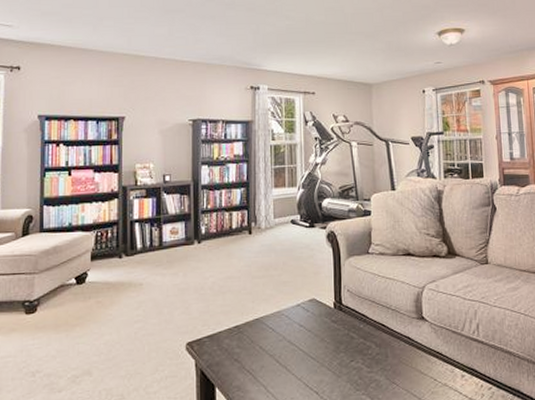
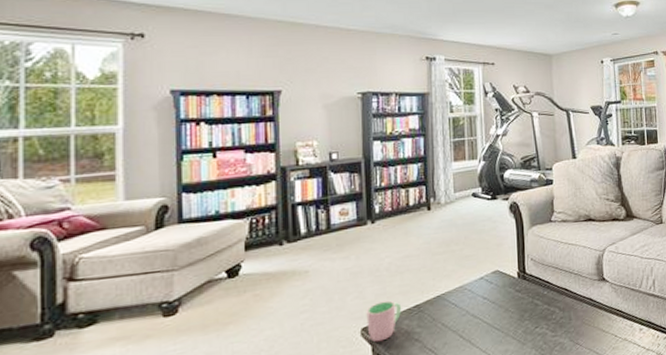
cup: none [191,318,223,358] -> present [366,300,402,343]

